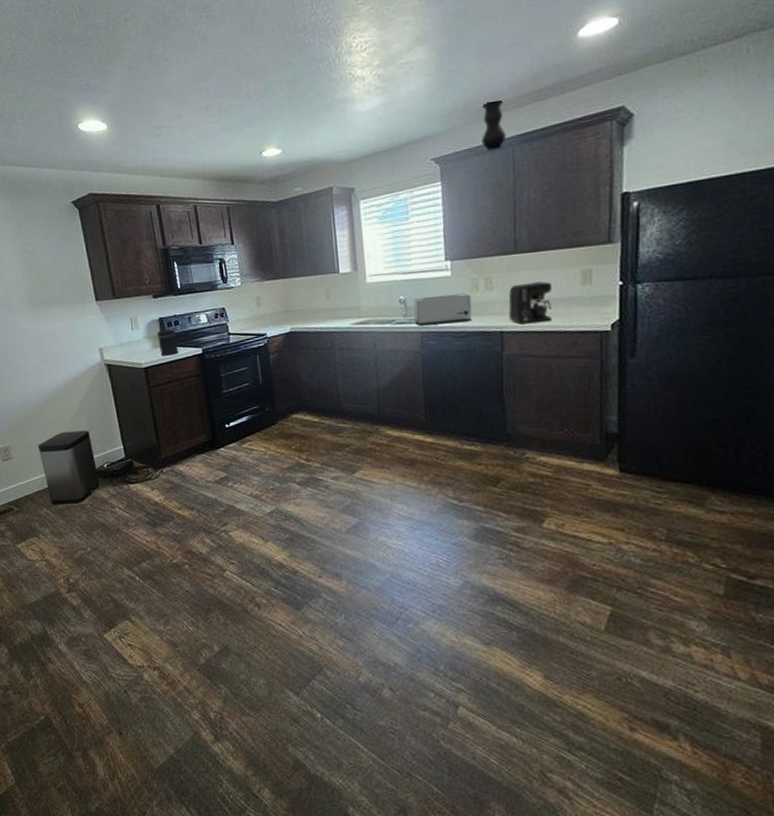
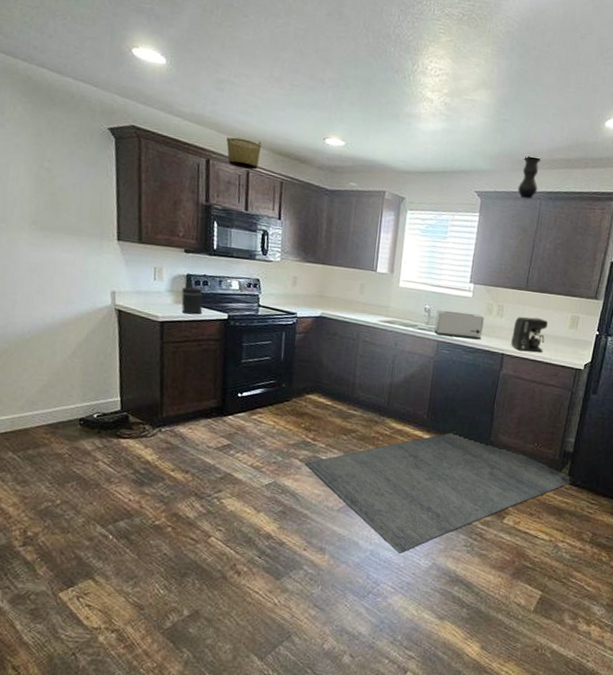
pedal bin: present [38,430,102,504] -> none [14,372,87,452]
basket: none [171,174,204,205] -> present [226,136,262,170]
rug: none [304,429,625,573] -> present [305,431,572,553]

